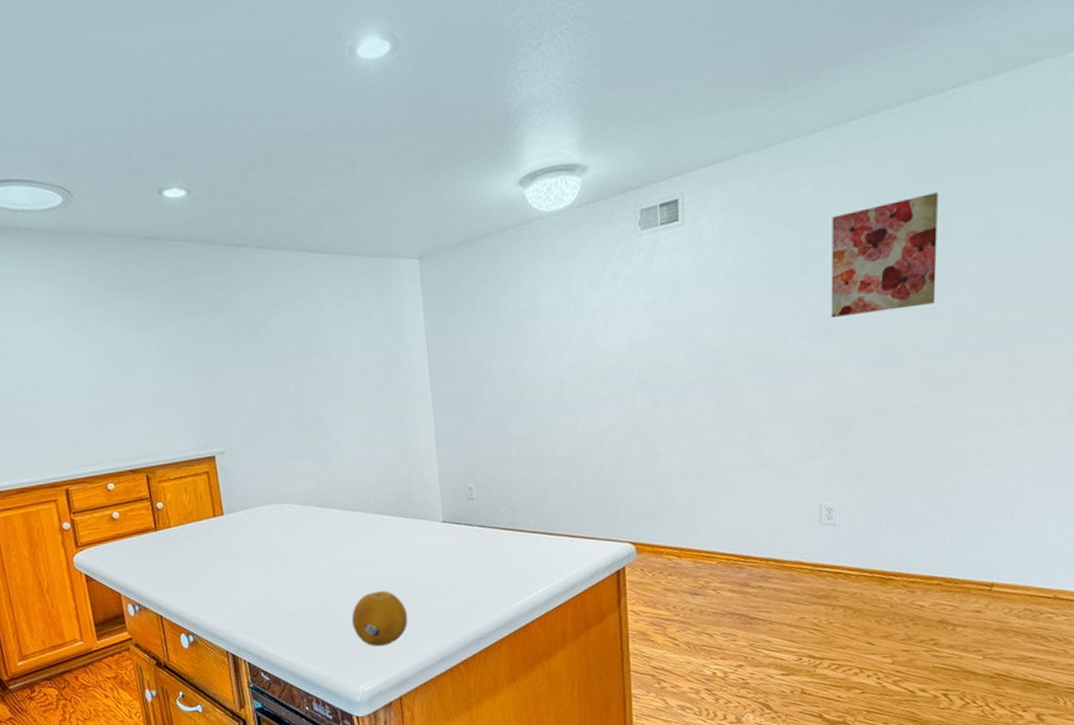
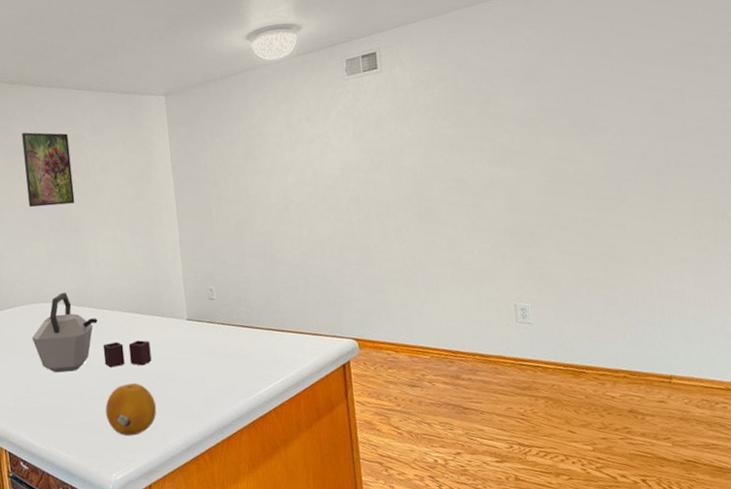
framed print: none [250,305,314,395] -> present [22,132,75,207]
kettle: none [269,491,403,580] -> present [31,292,152,373]
wall art: present [830,192,938,318] -> none [501,50,592,148]

